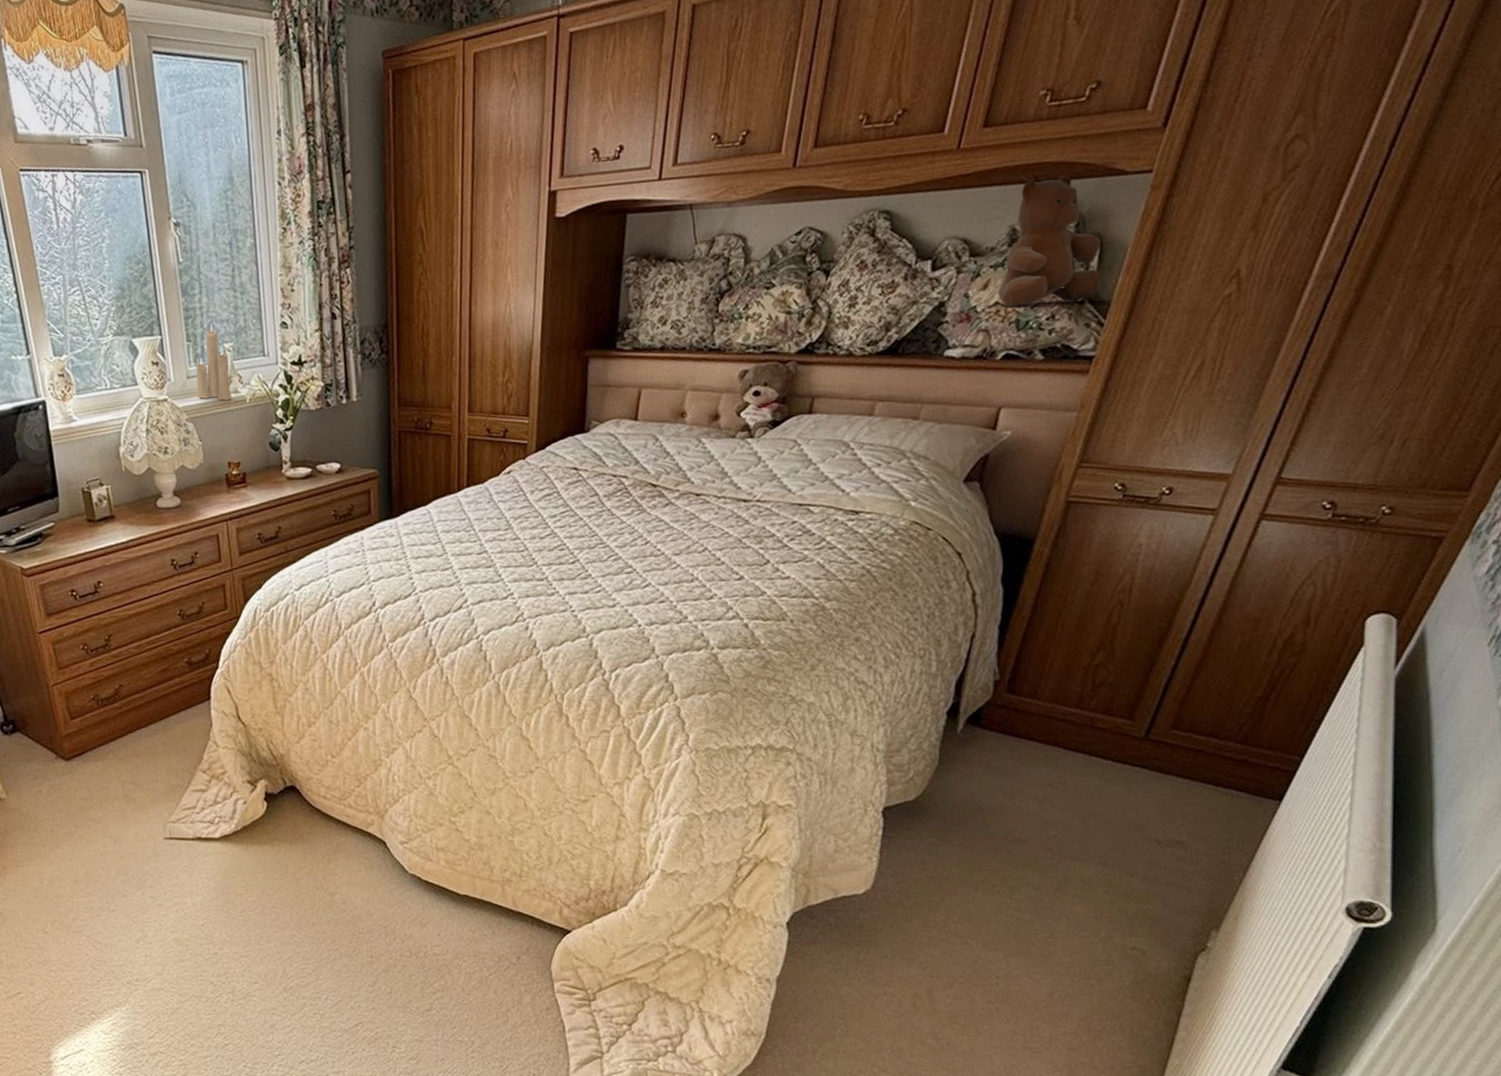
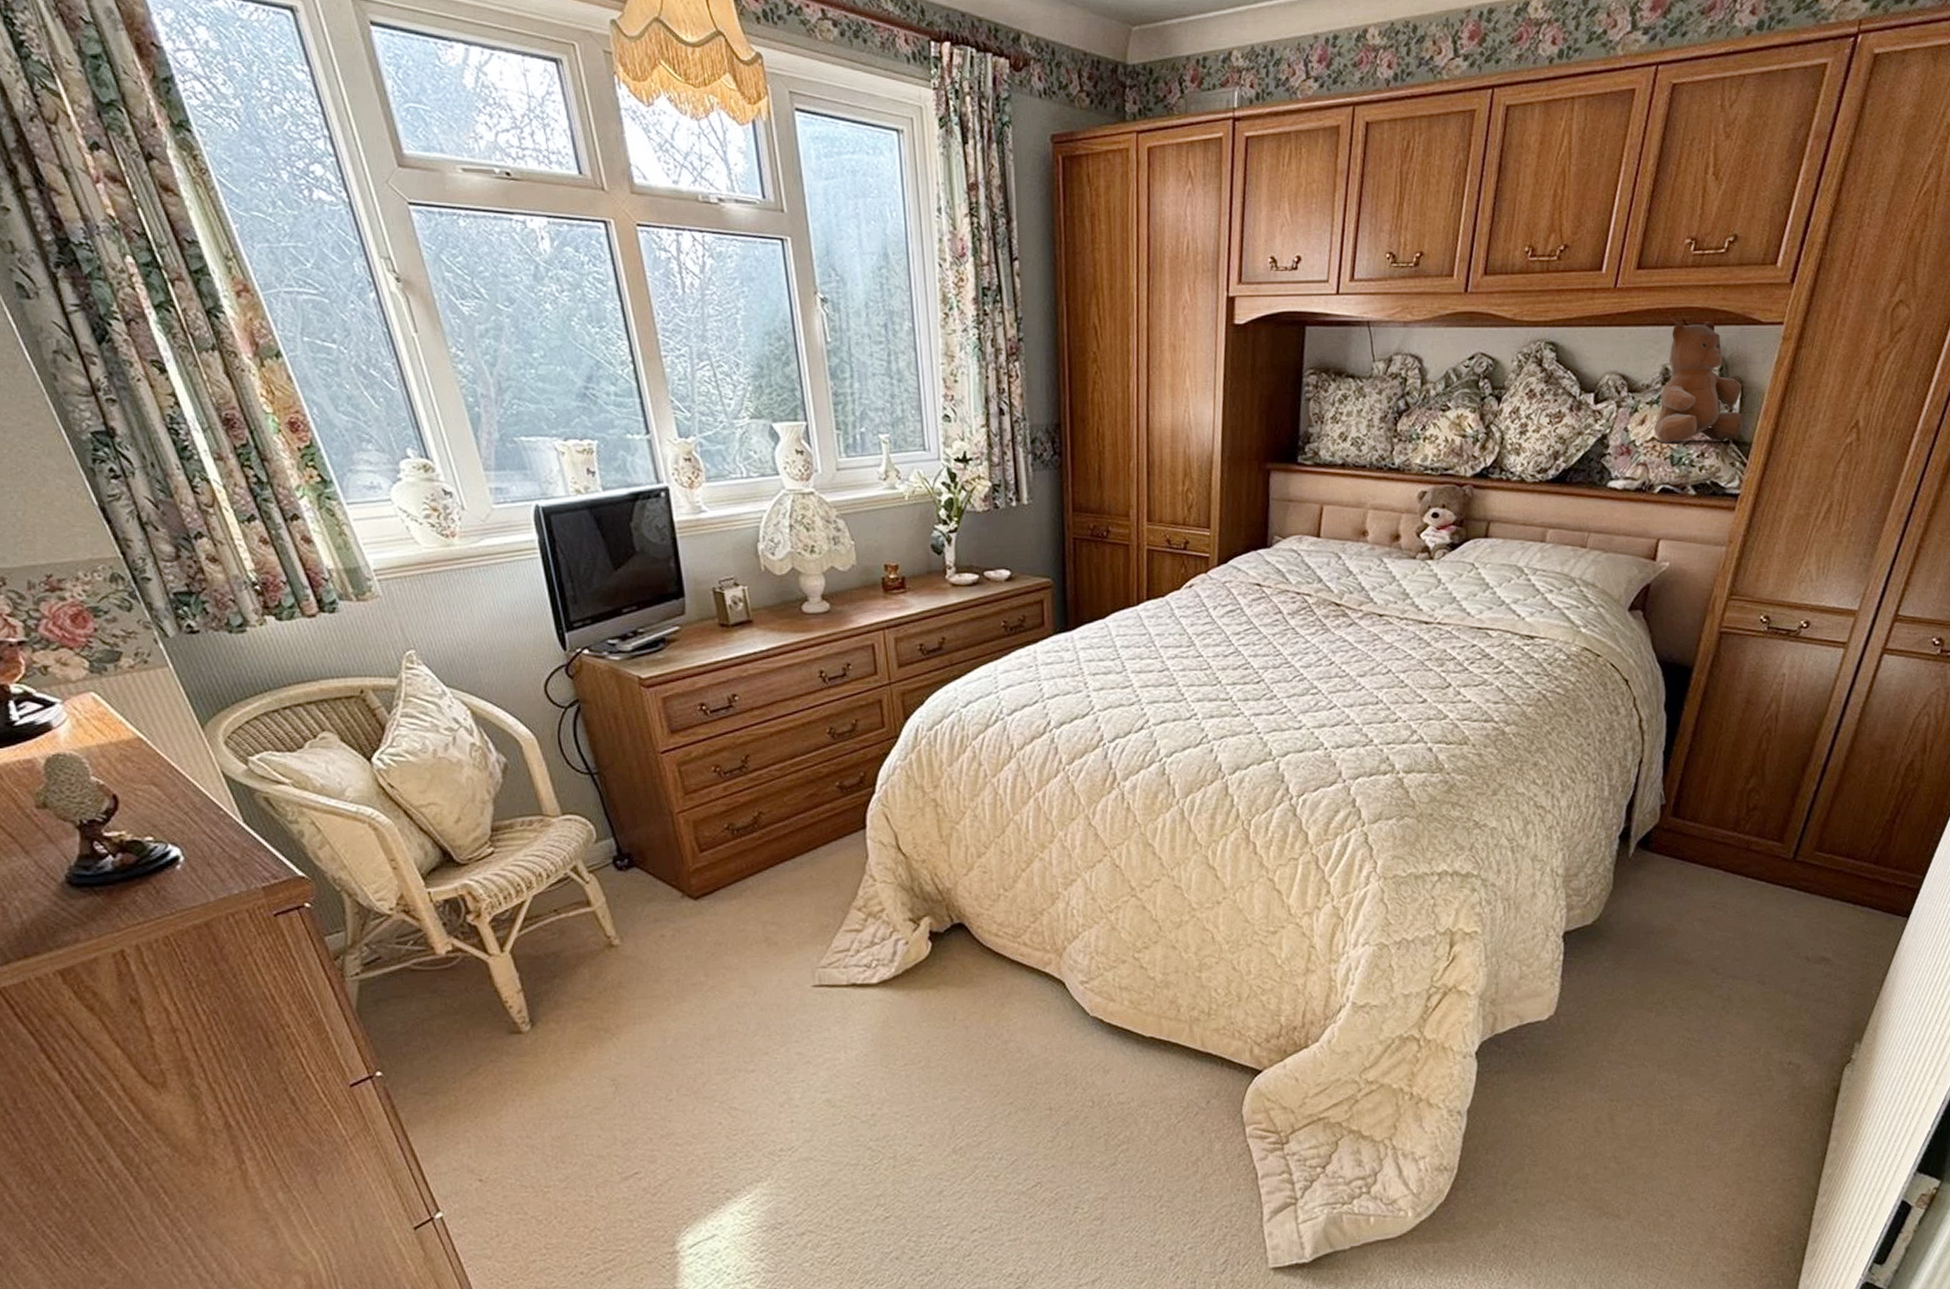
candle: present [196,324,232,401] -> none [847,412,889,497]

